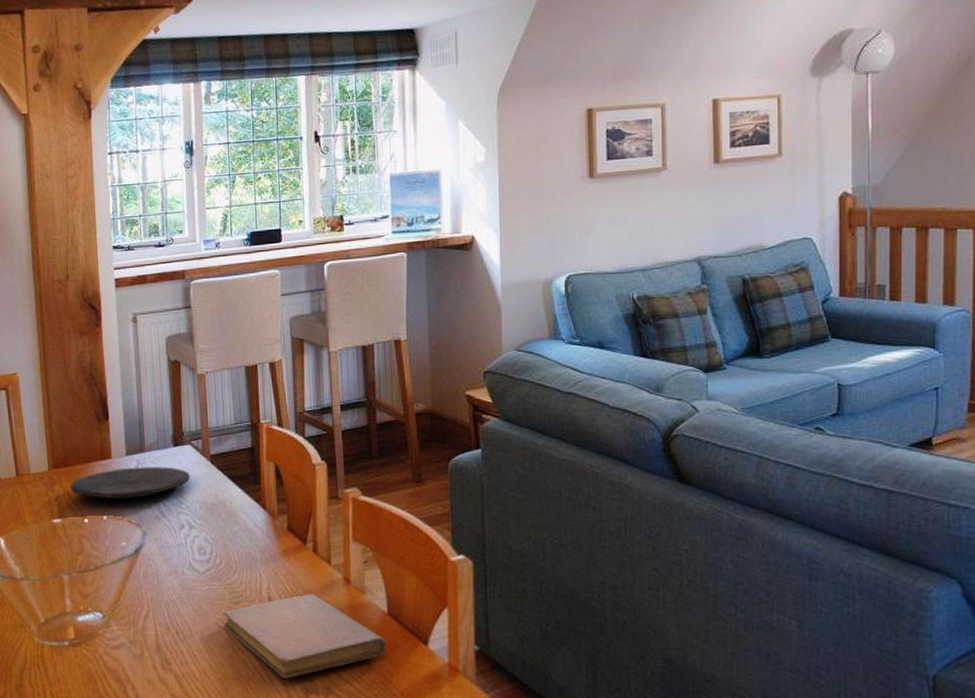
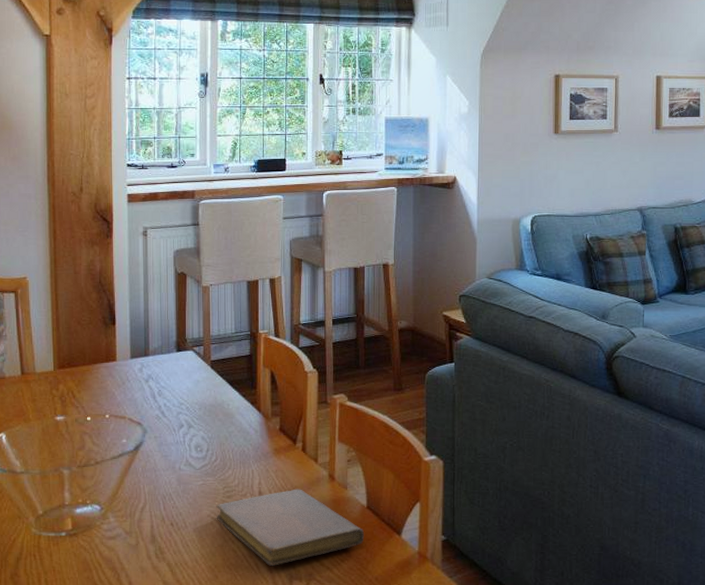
plate: present [70,467,191,499] -> none [75,370,192,399]

